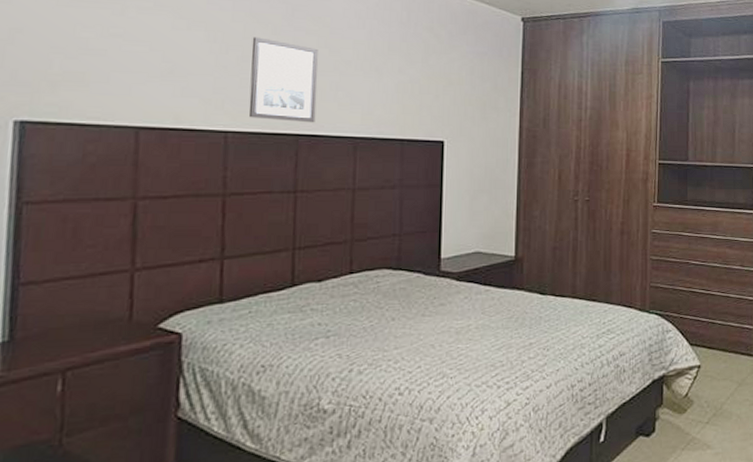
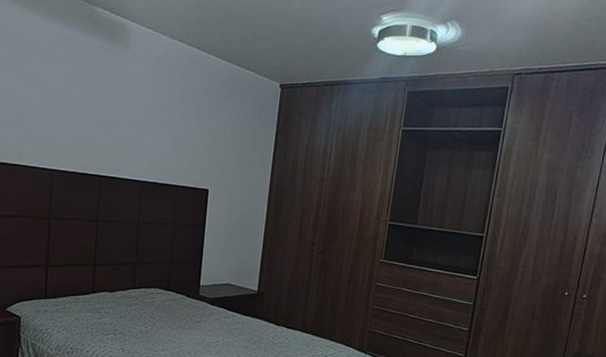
wall art: present [248,37,318,123] -> none [67,95,118,168]

